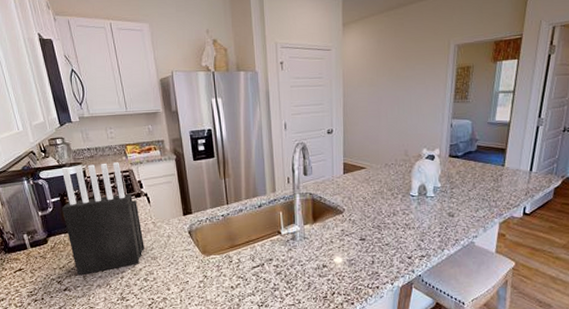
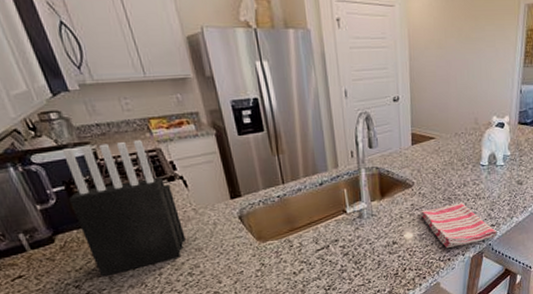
dish towel: none [349,231,428,276] -> present [420,202,498,249]

